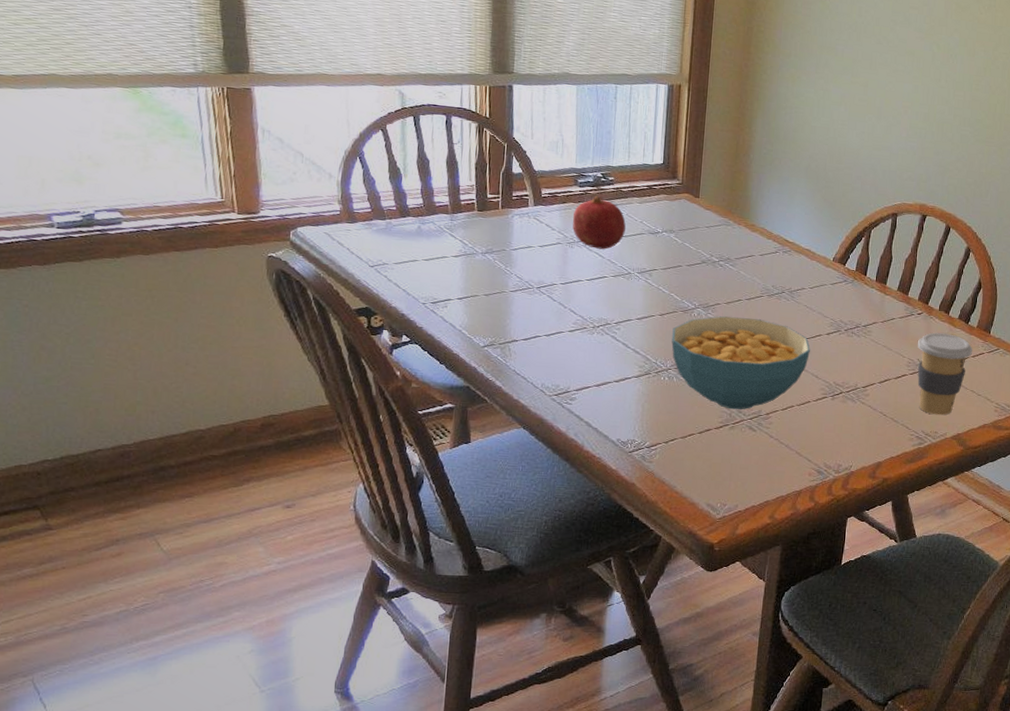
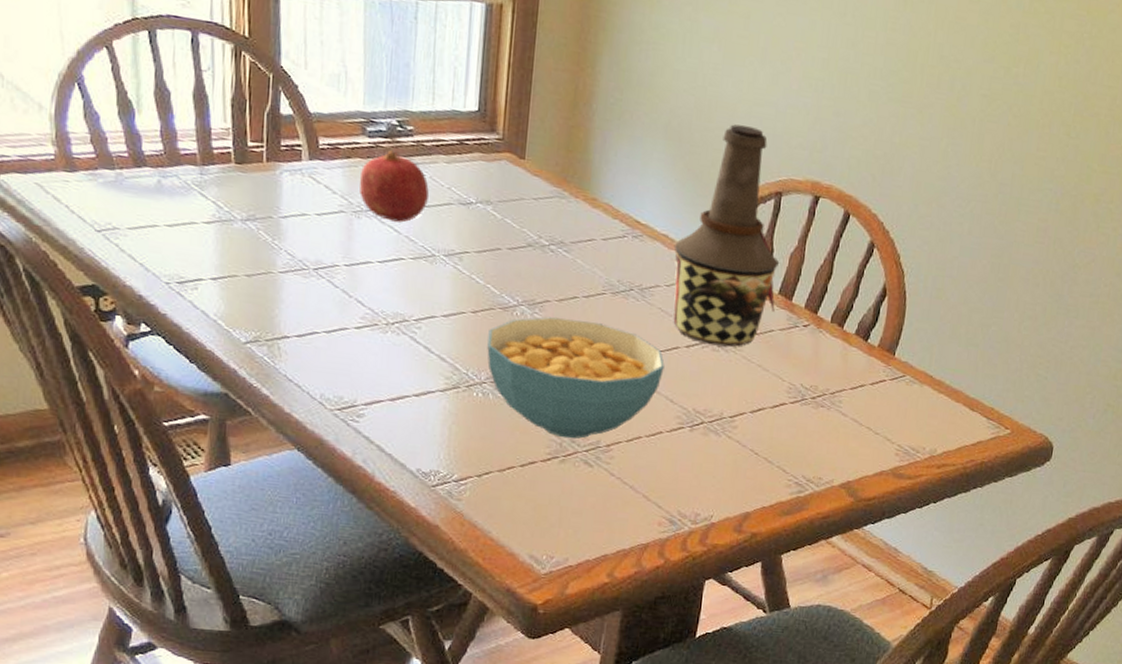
bottle: none [815,164,898,333] -> present [673,124,780,347]
coffee cup: present [917,332,972,416] -> none [800,351,871,458]

